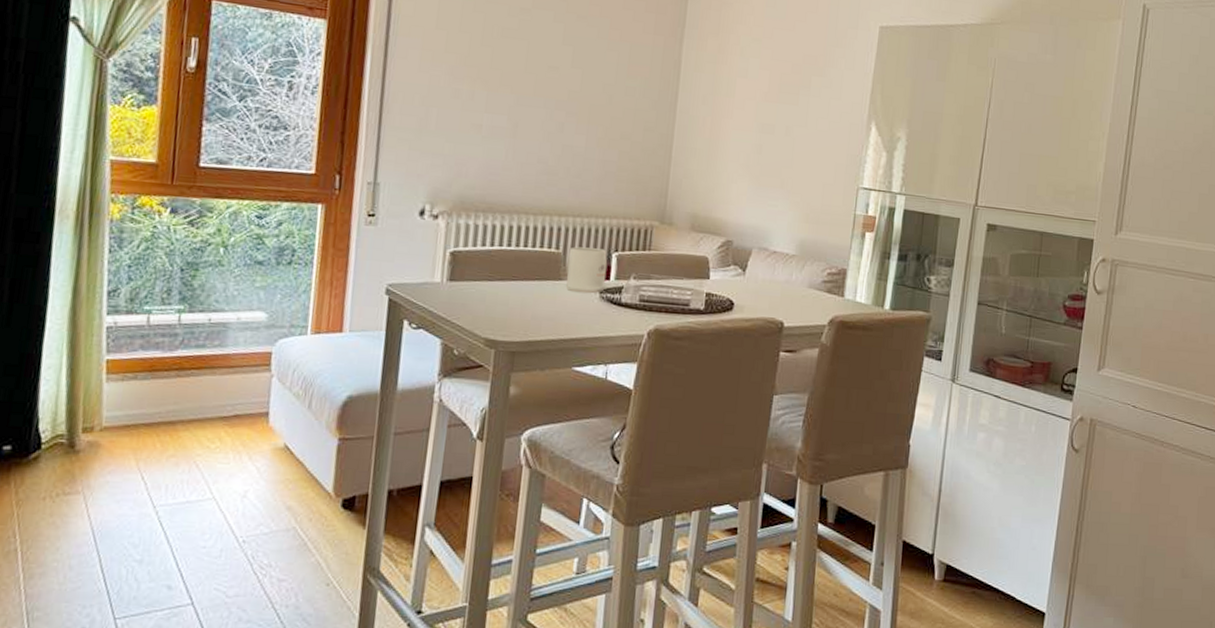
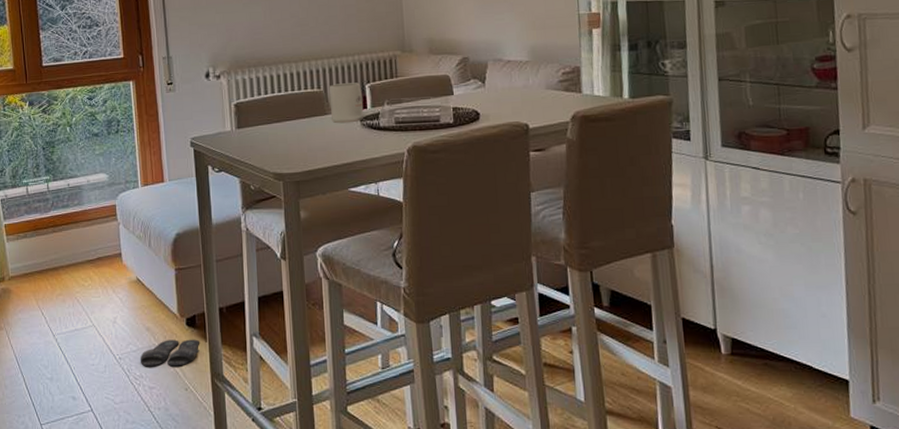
slippers: none [271,523,356,557] -> present [140,339,200,367]

